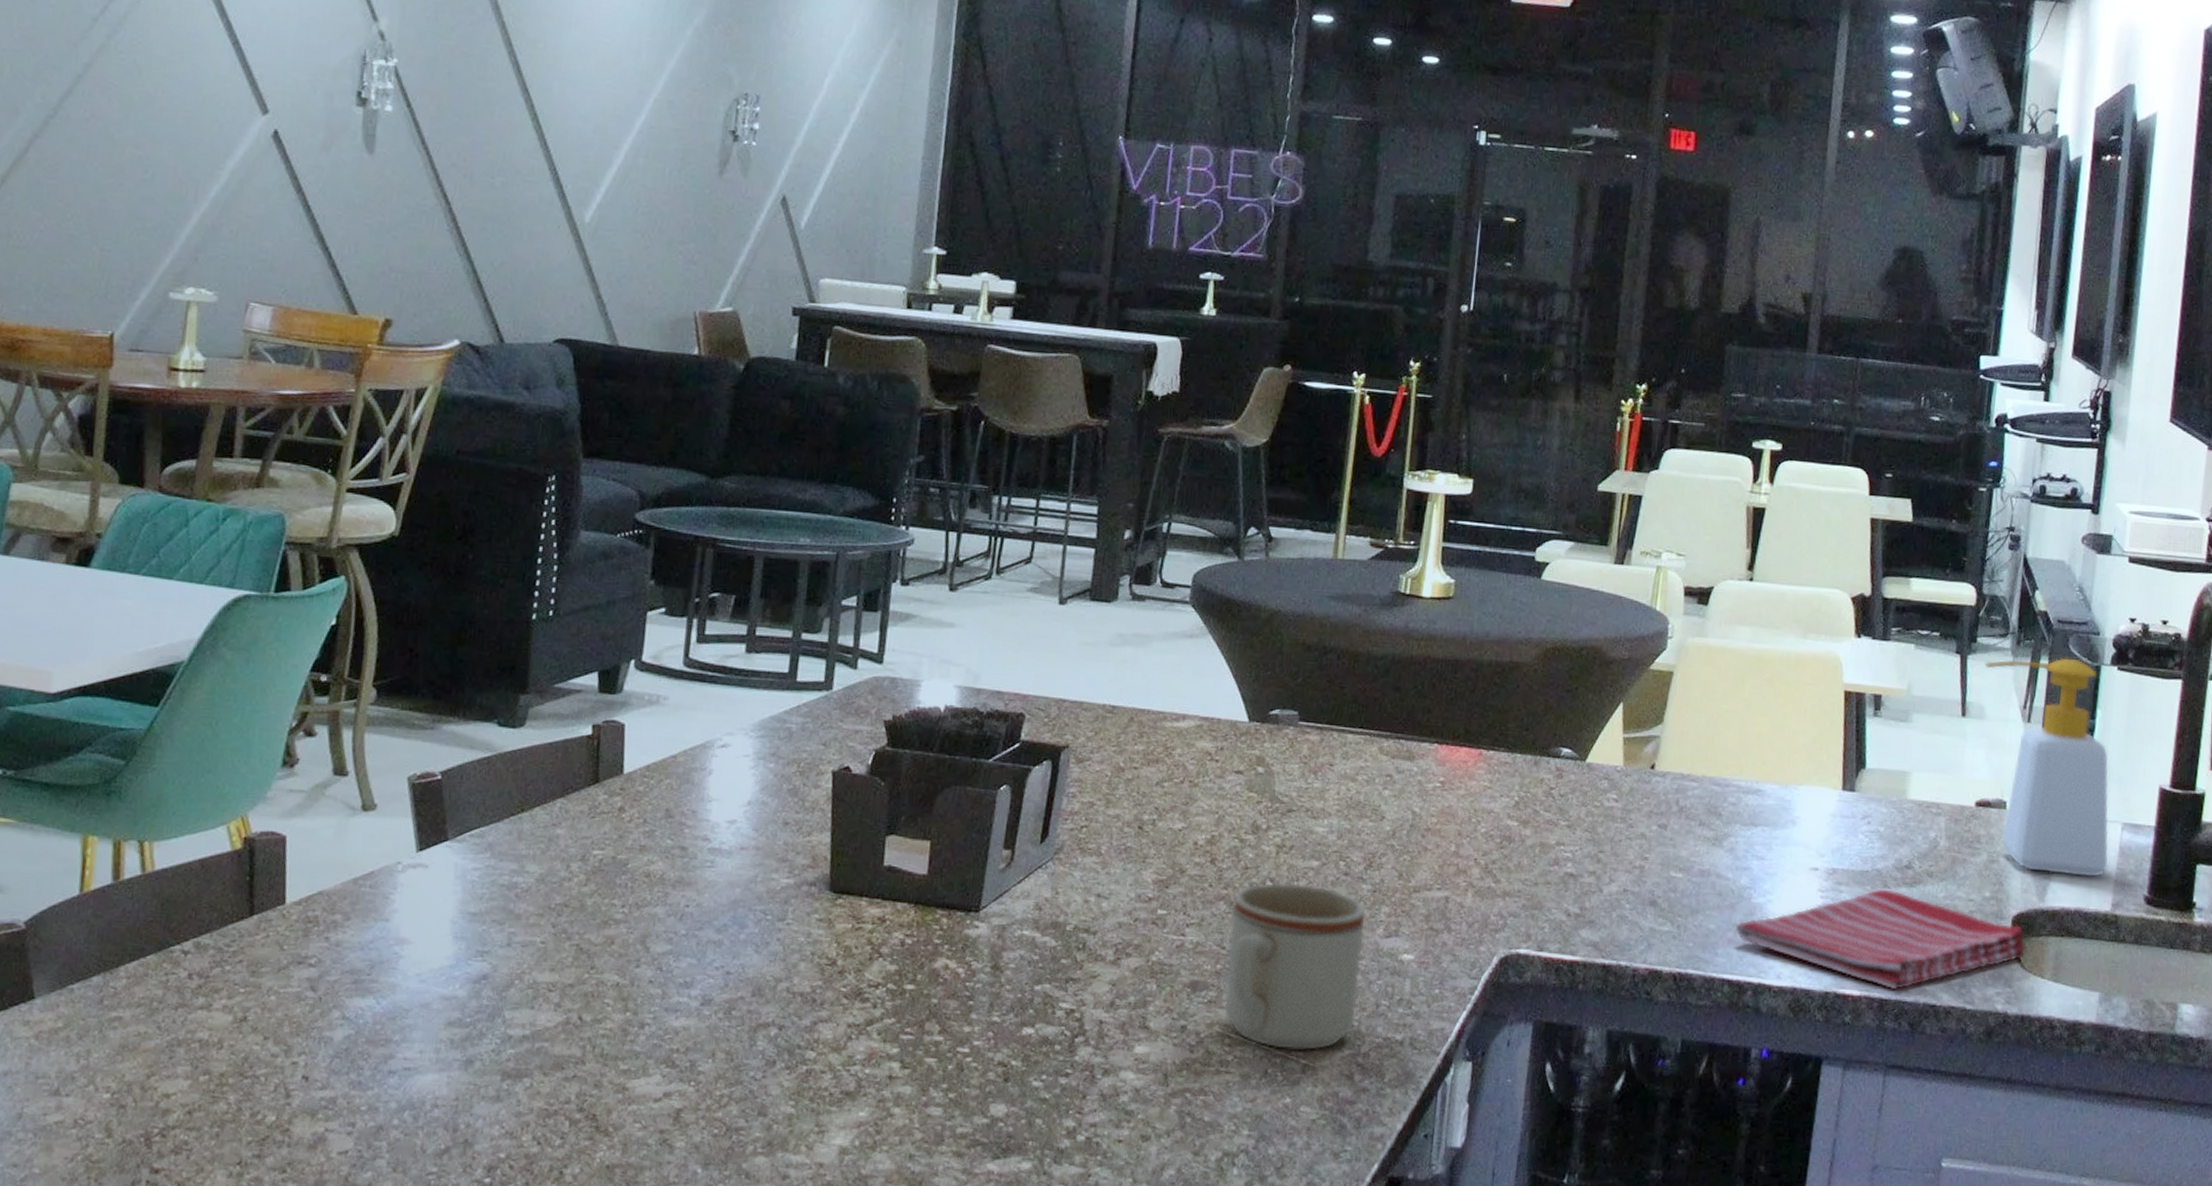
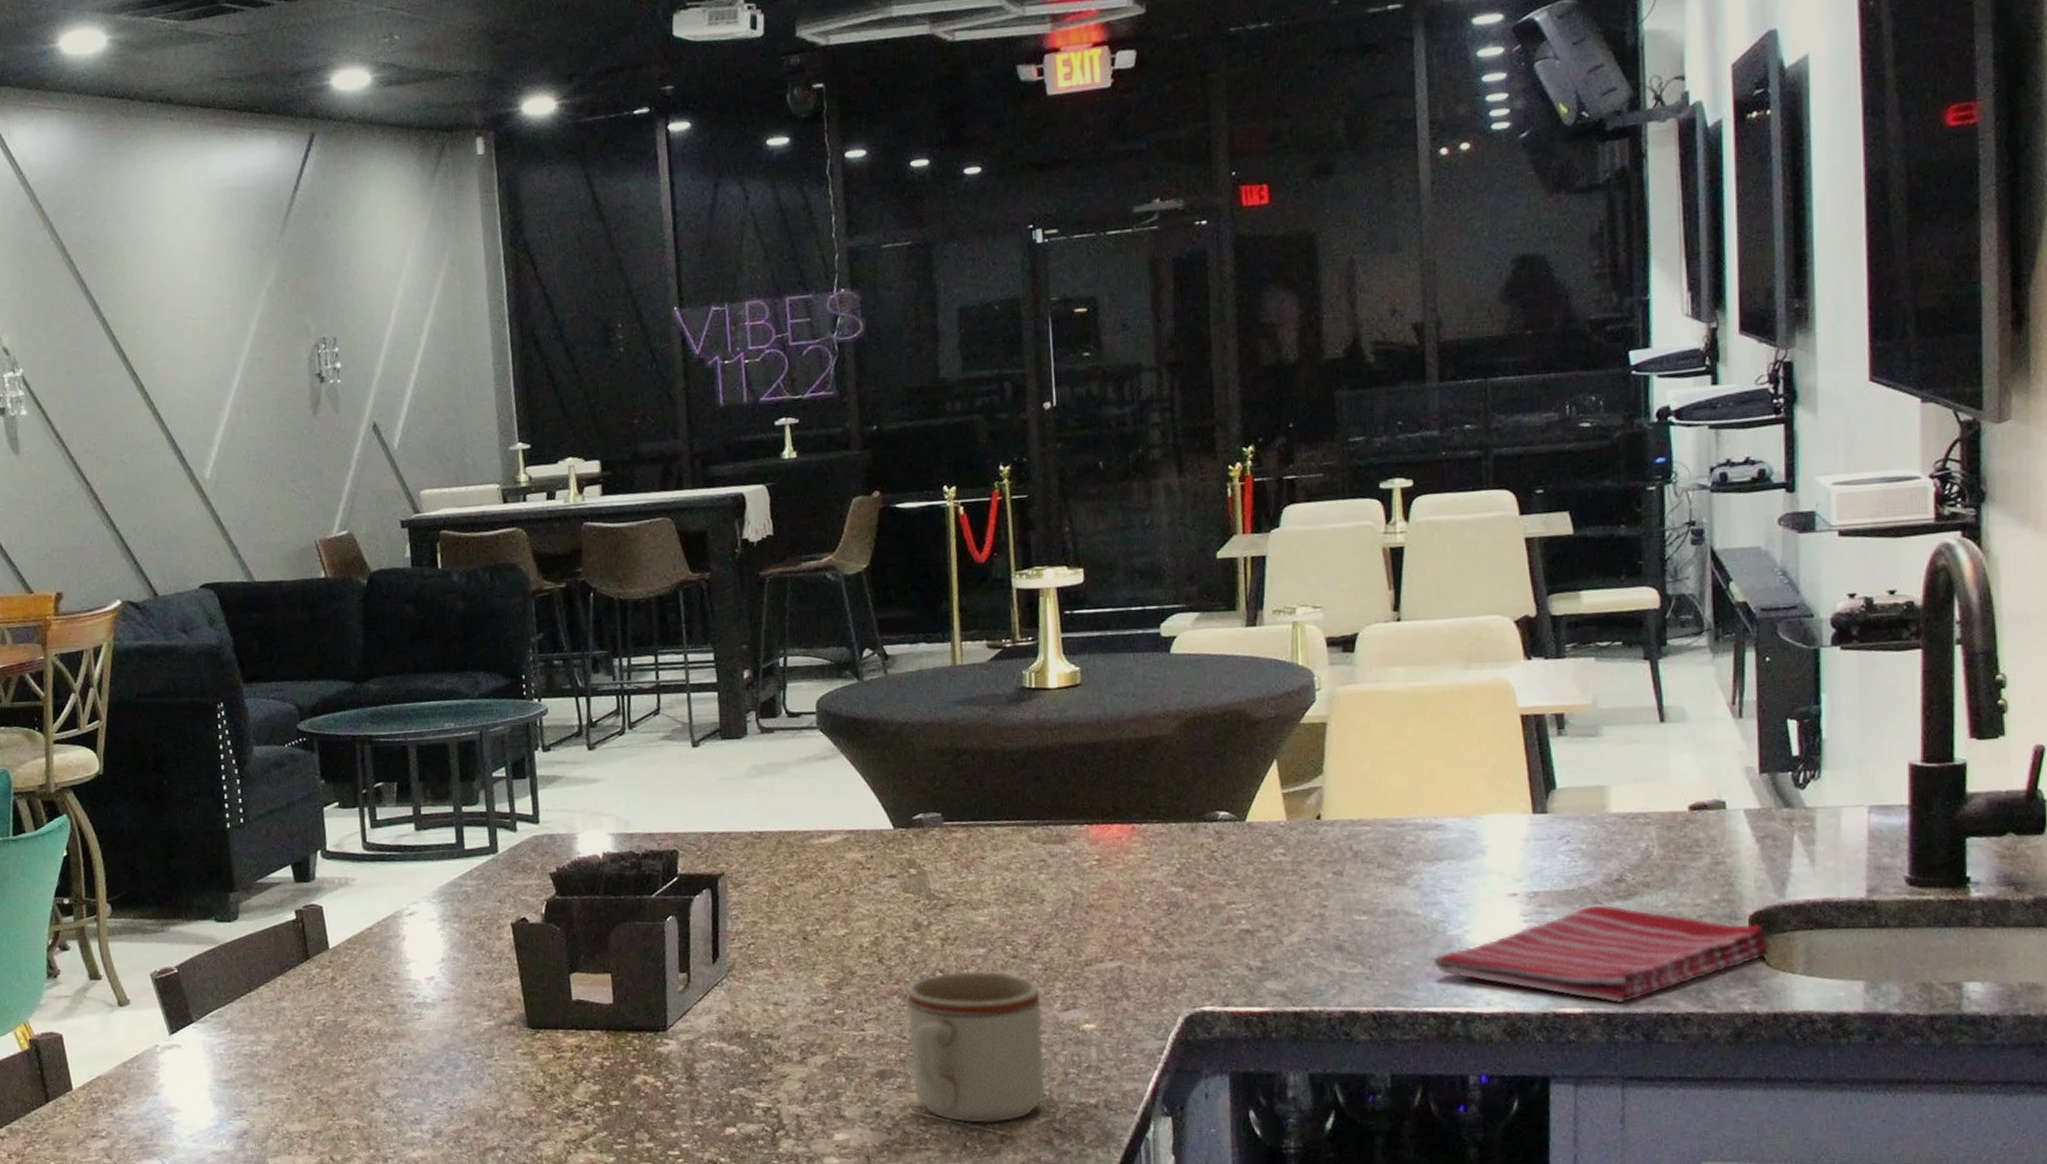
soap bottle: present [1984,657,2109,877] -> none [1679,645,1857,868]

